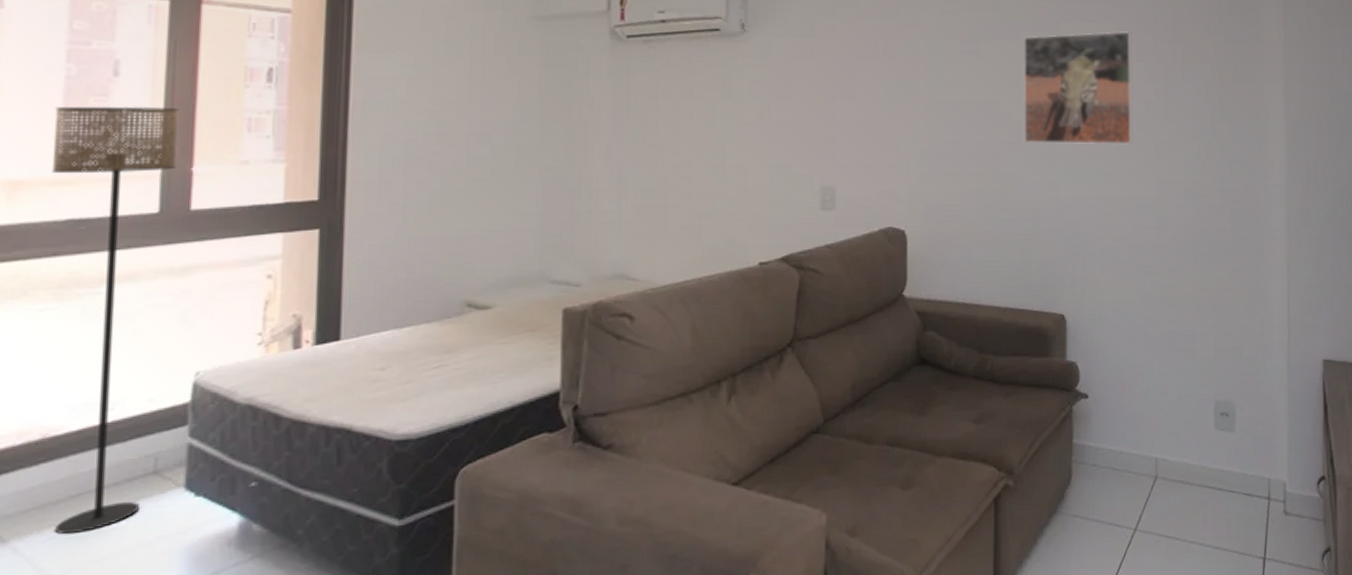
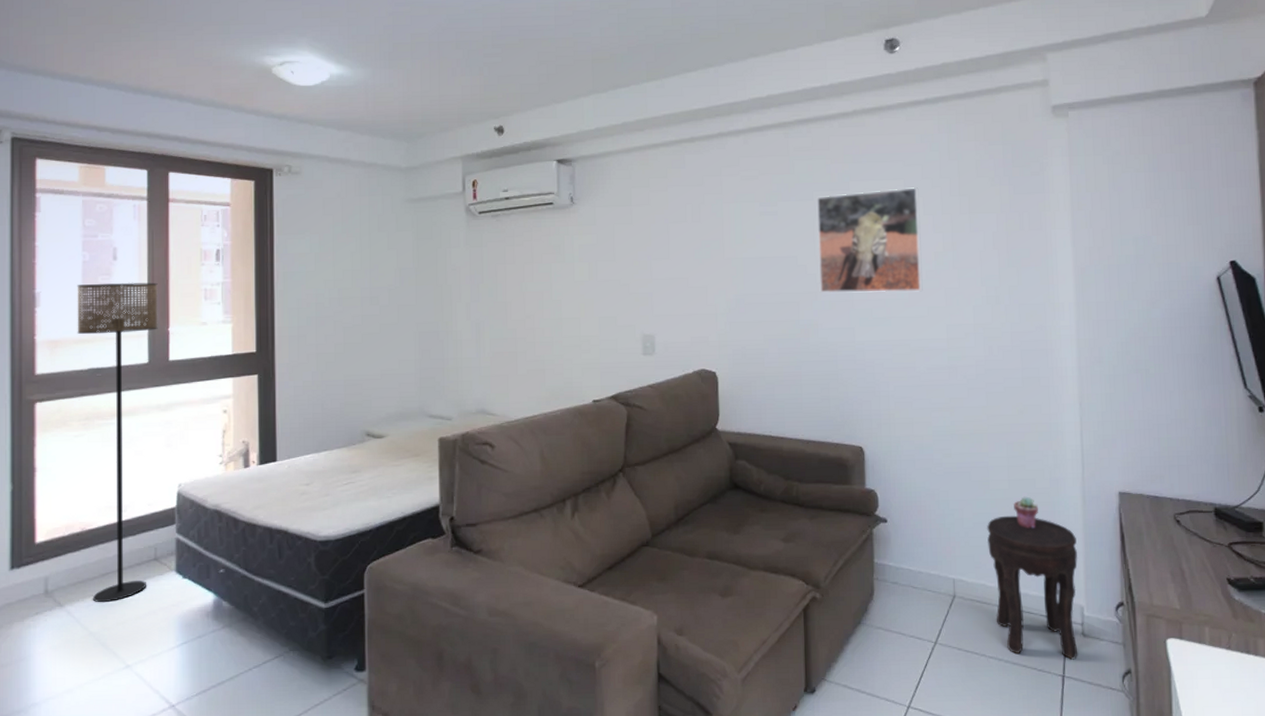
side table: none [1192,387,1281,540] -> present [987,515,1078,660]
potted succulent: none [1218,366,1244,401] -> present [1012,496,1038,529]

